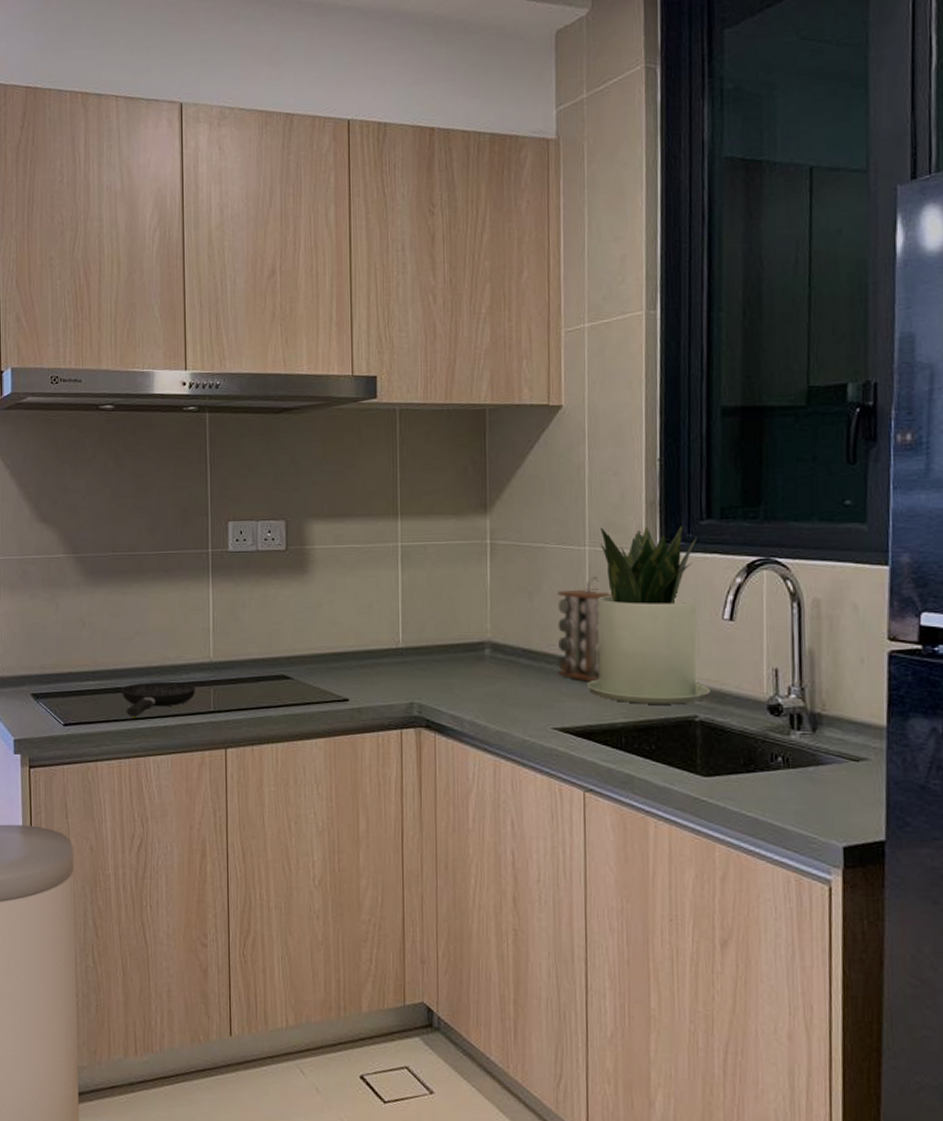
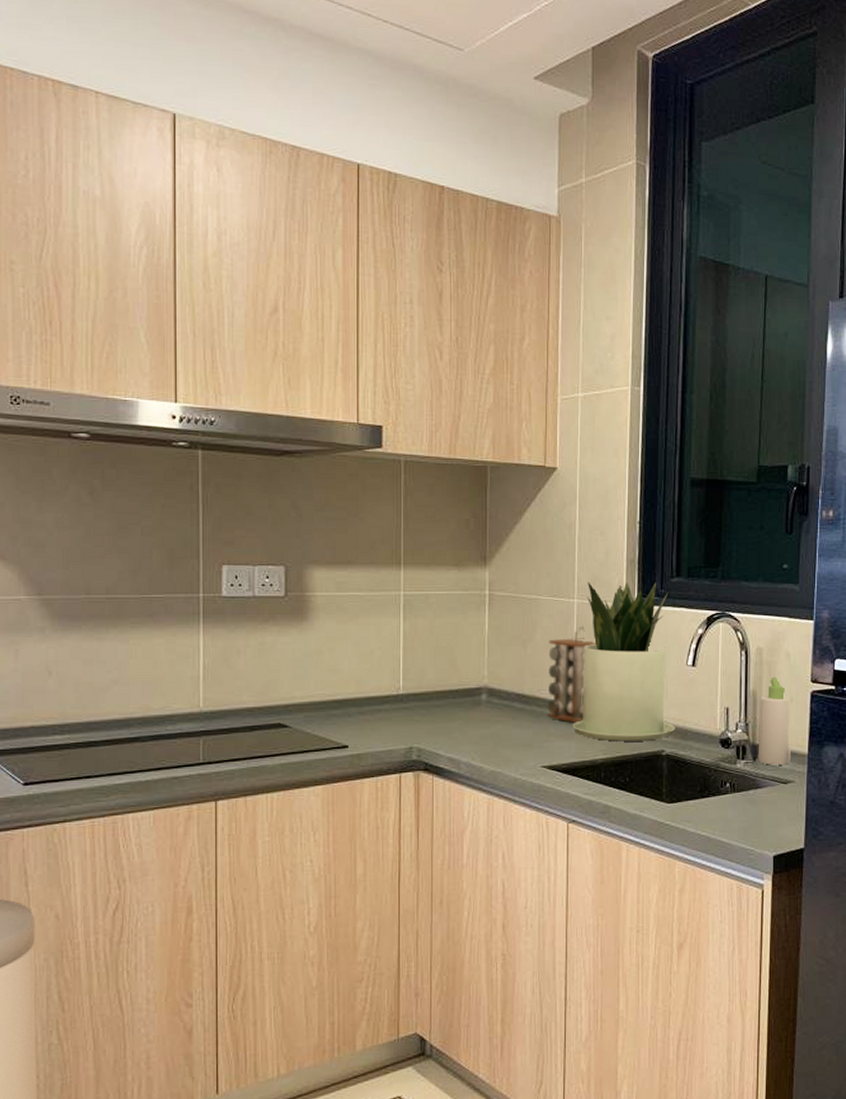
frying pan: present [122,682,196,717] -> none [96,734,183,773]
bottle: none [818,631,864,739] -> present [758,675,792,765]

